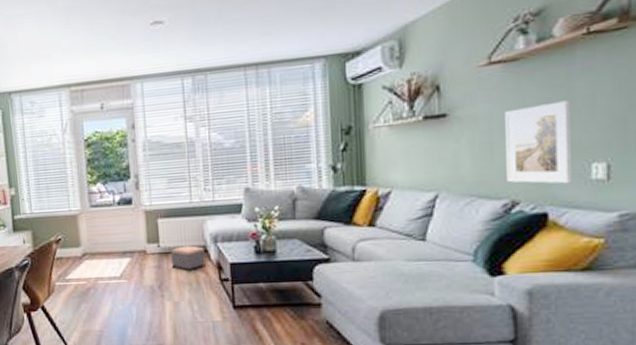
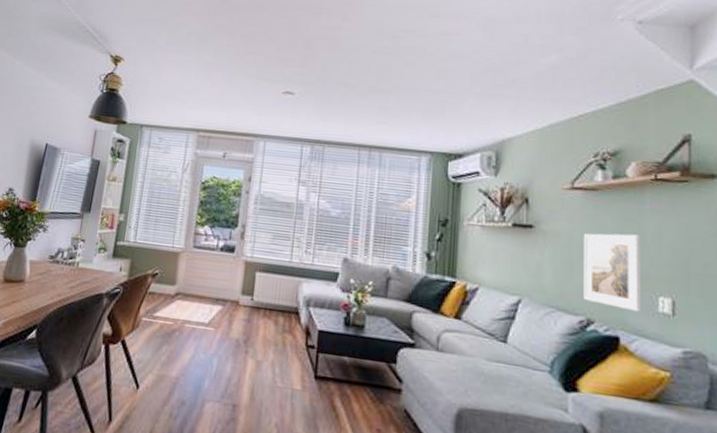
footstool: present [171,245,205,269] -> none [262,303,296,330]

